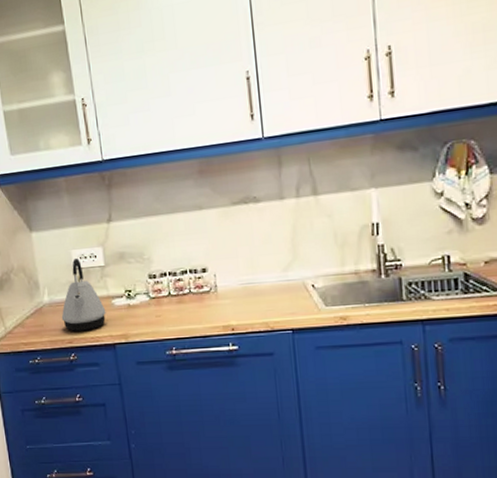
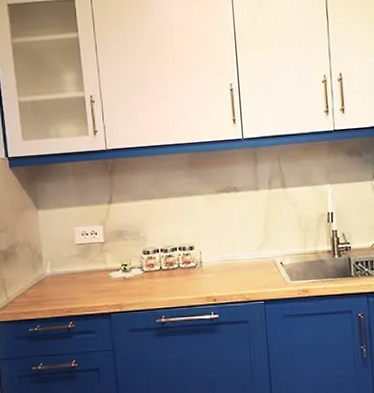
kettle: present [61,259,106,331] -> none [62,235,104,301]

